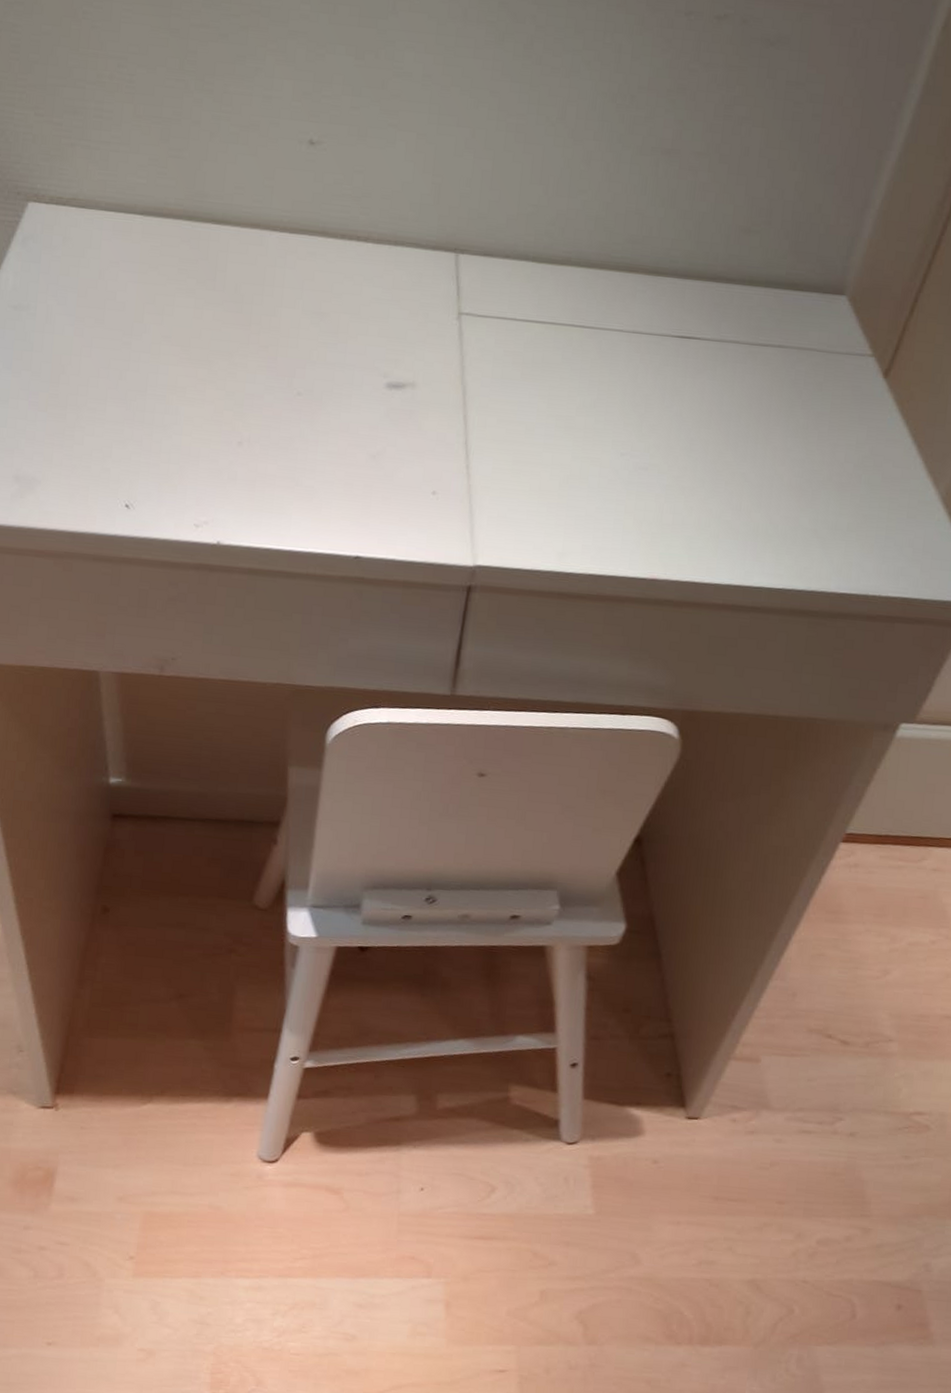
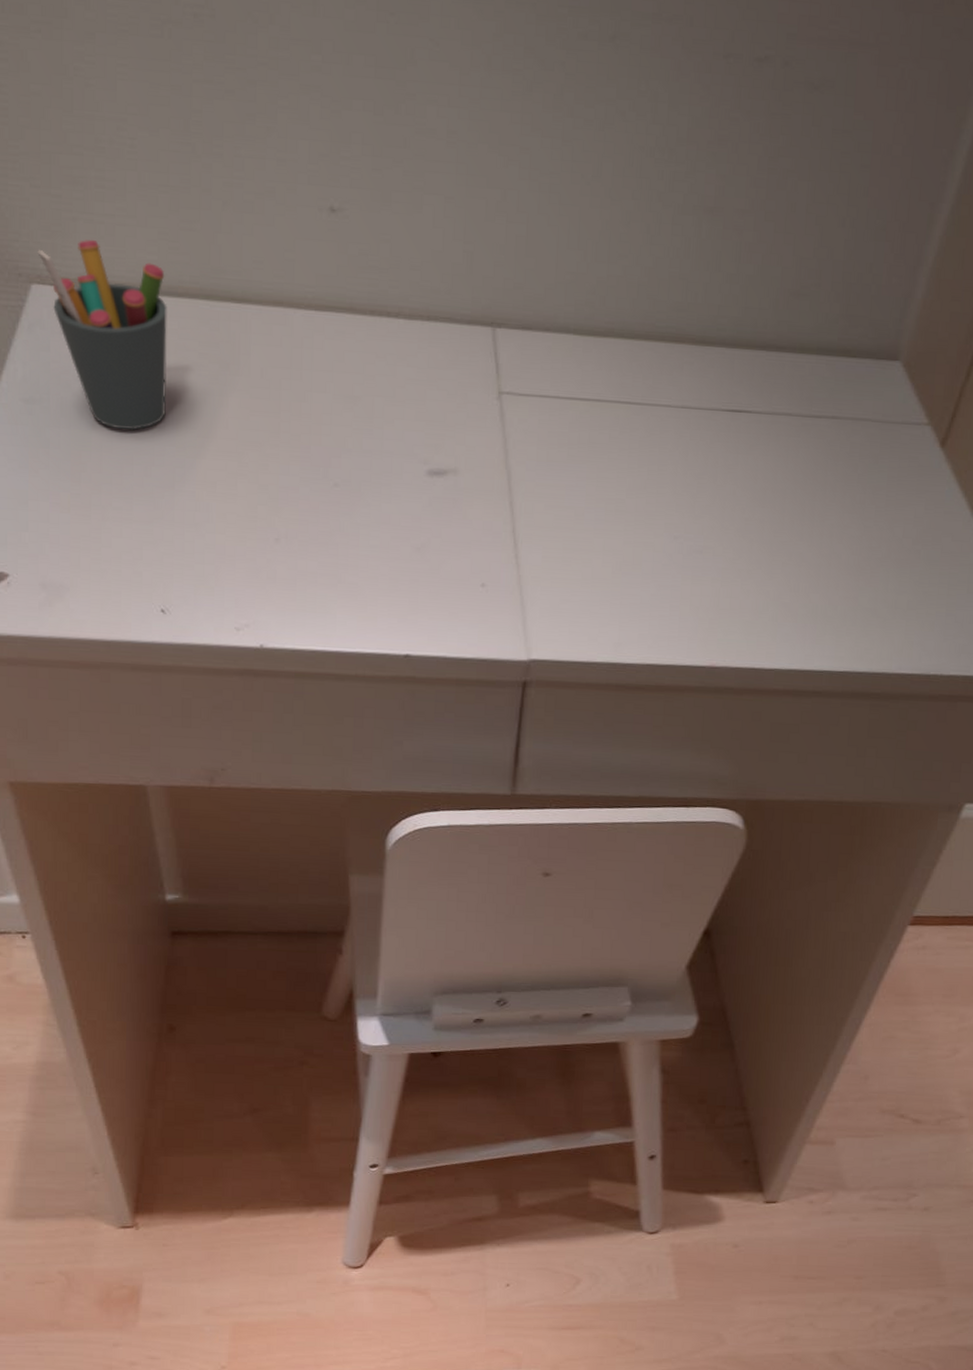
pen holder: none [36,163,152,338] -> present [37,239,167,431]

